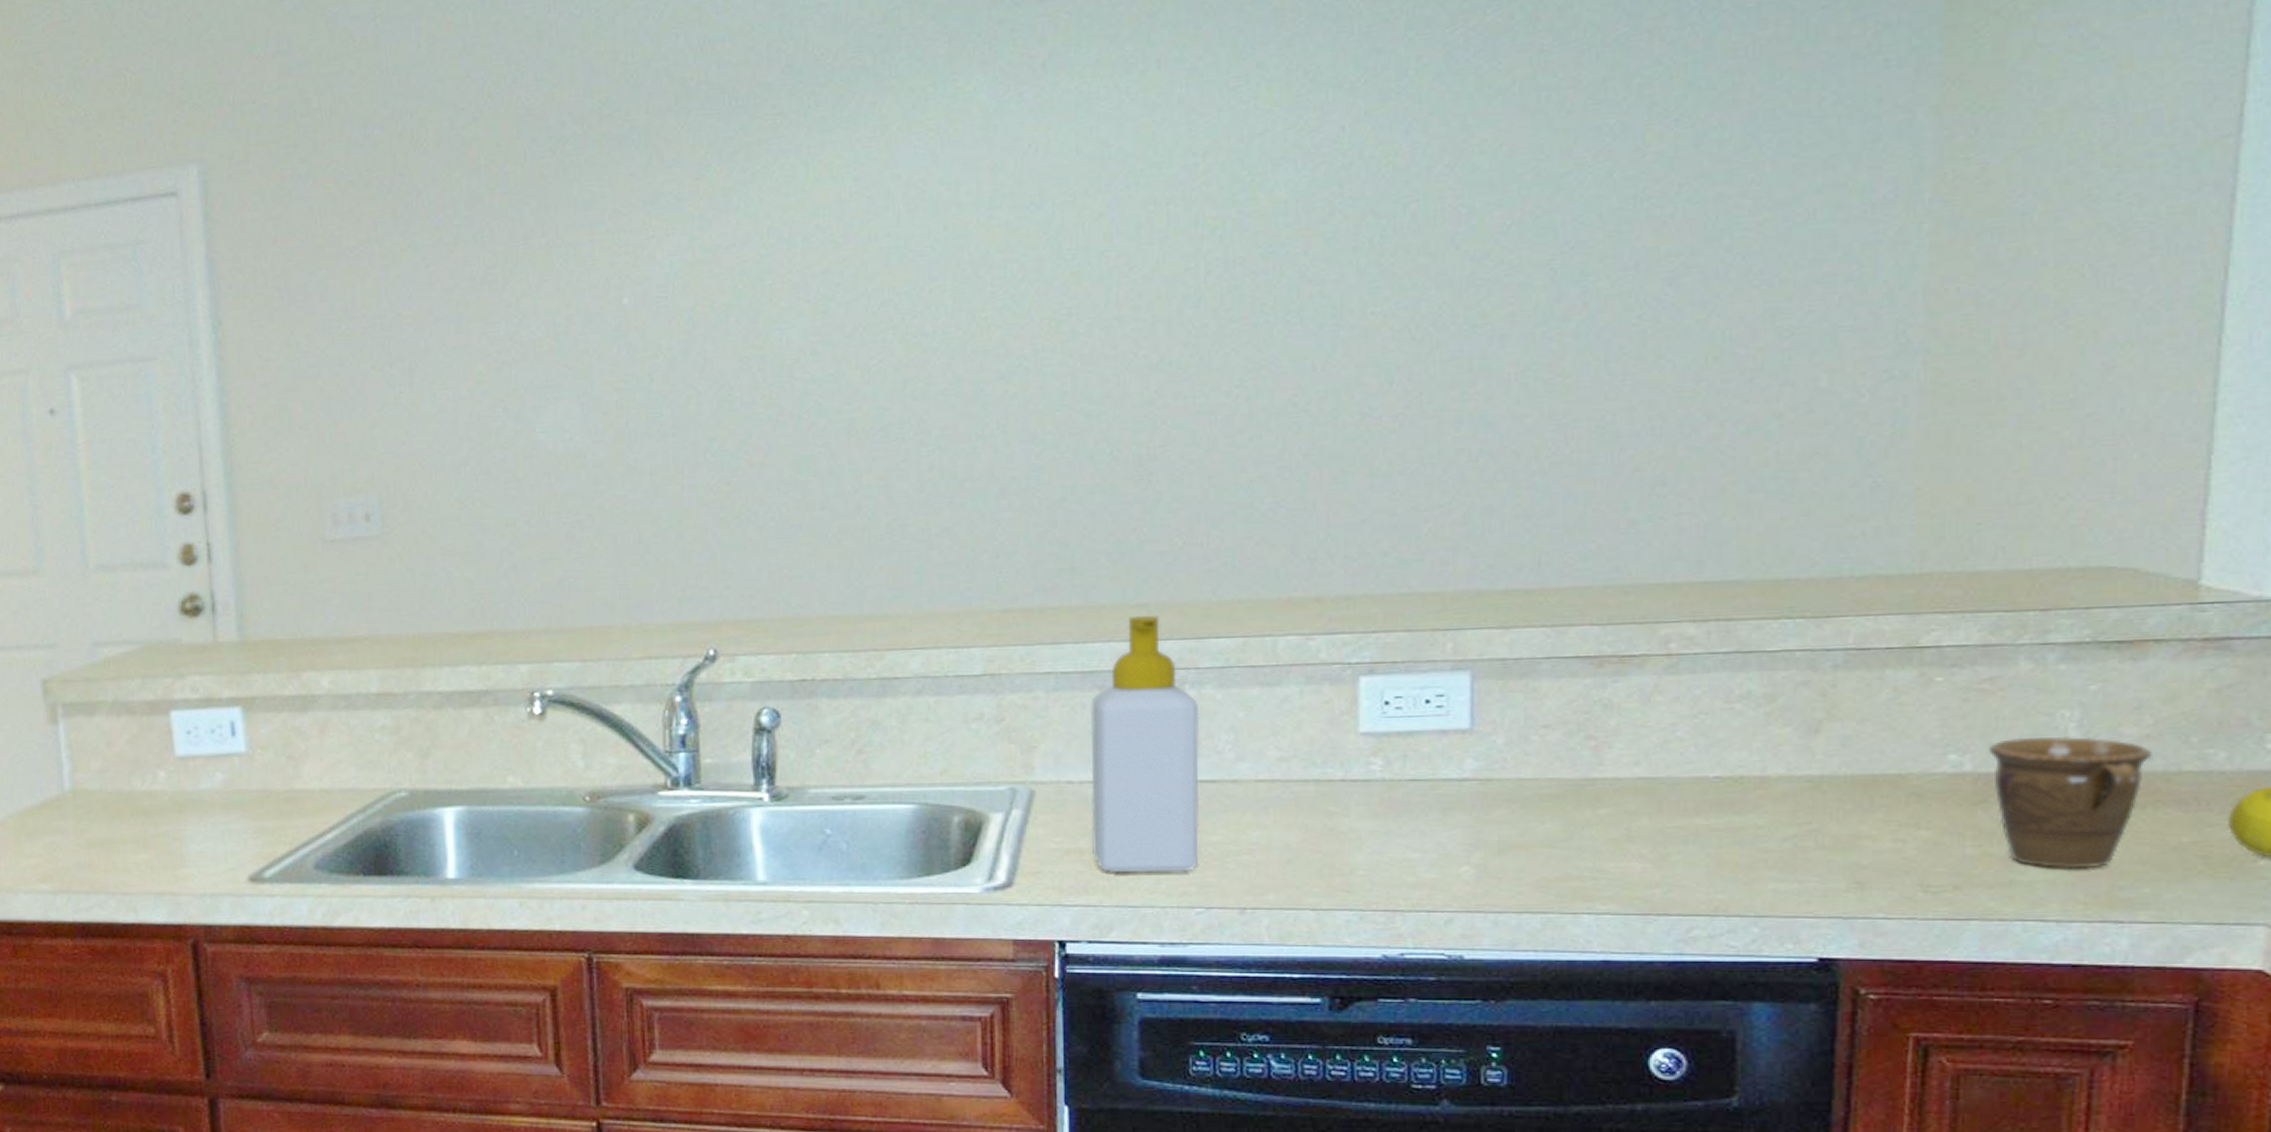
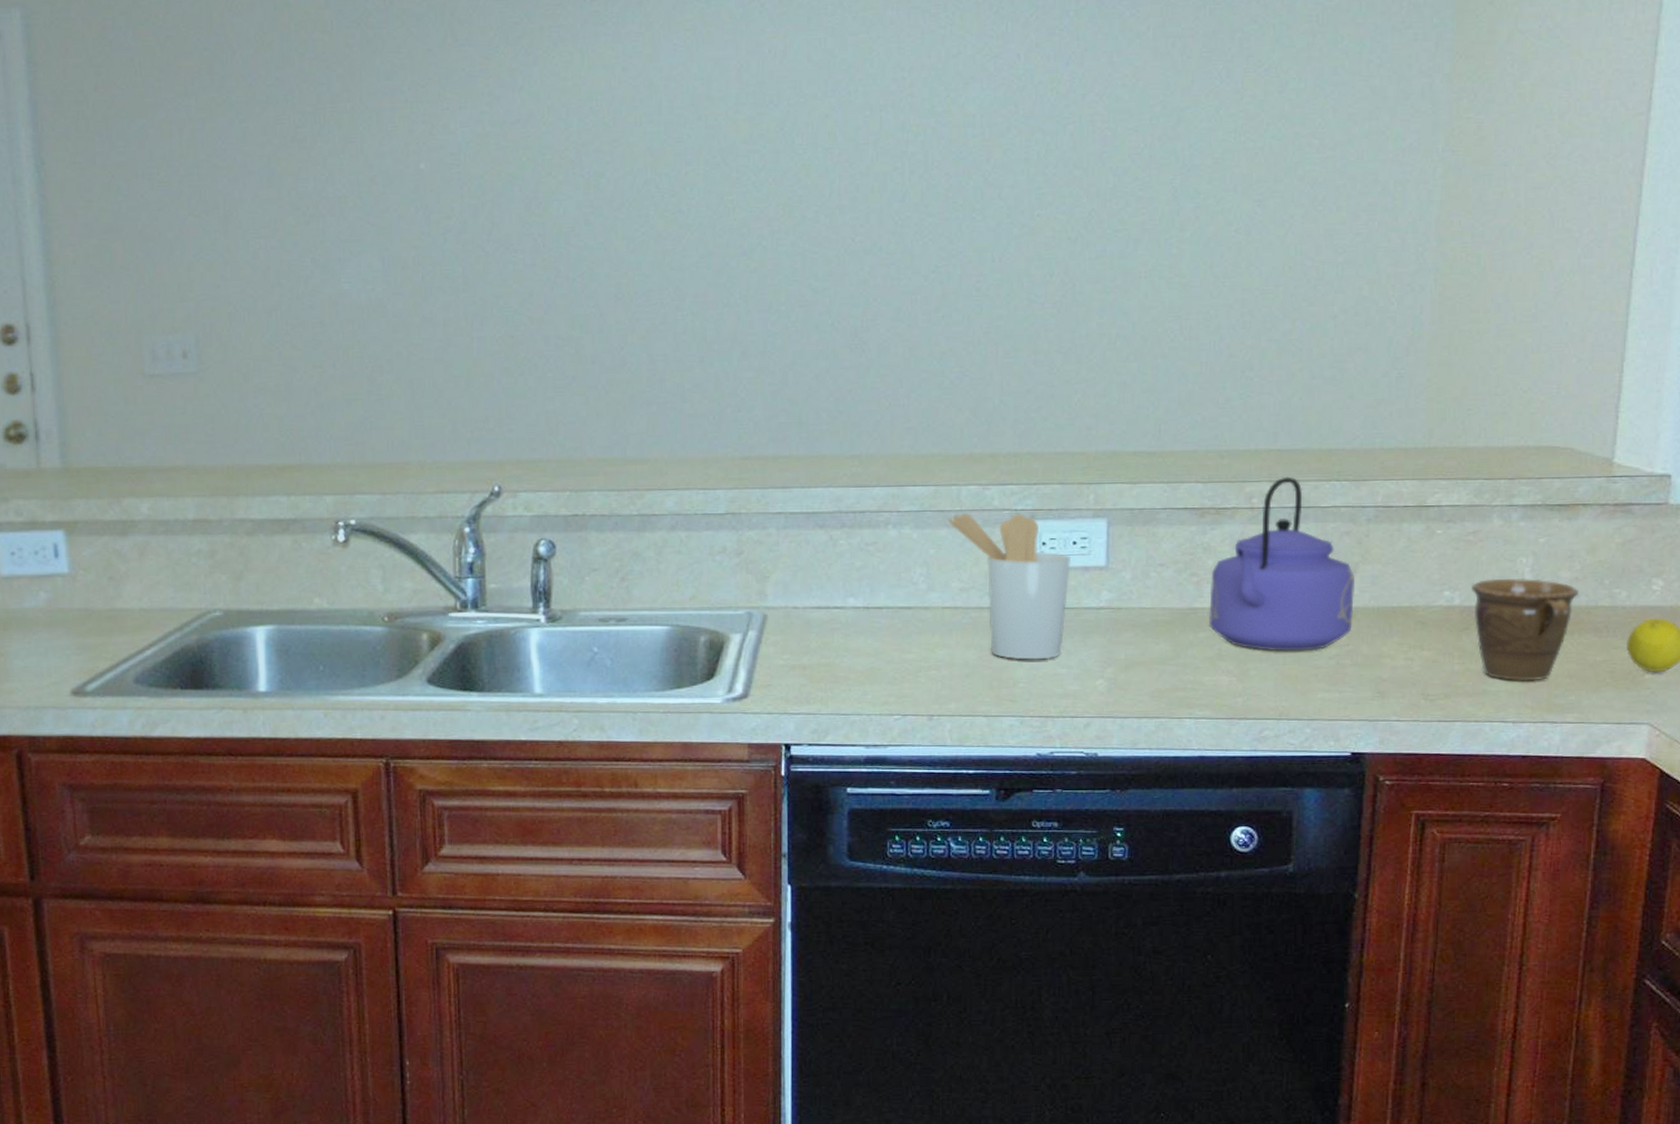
soap bottle: present [1090,616,1200,872] -> none [812,466,900,685]
utensil holder: none [1259,667,1423,842] -> present [947,512,1070,660]
kettle: none [1612,614,1819,832] -> present [1209,476,1356,652]

